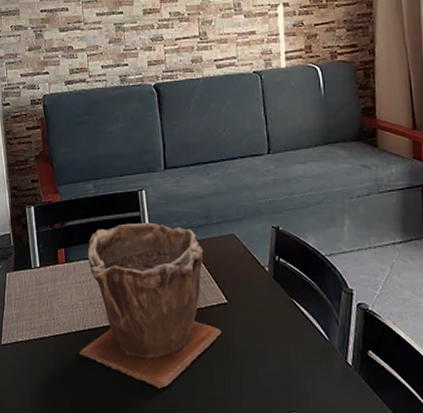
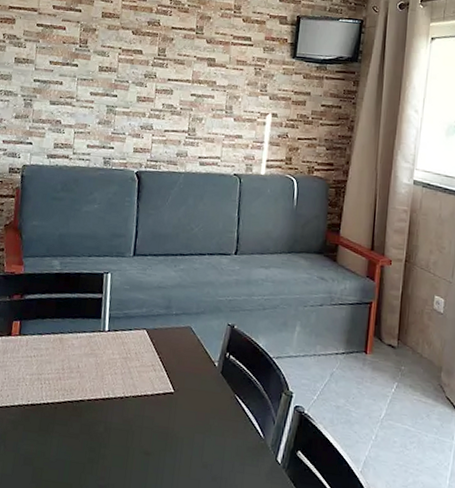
plant pot: present [79,222,222,389] -> none [18,304,164,470]

